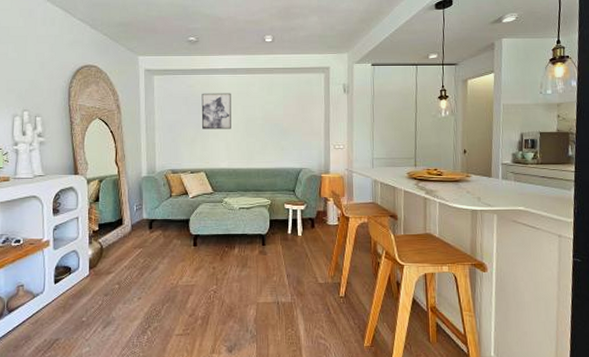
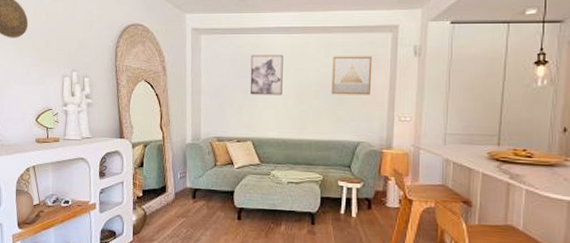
wall art: none [275,93,310,128] -> present [331,56,373,95]

